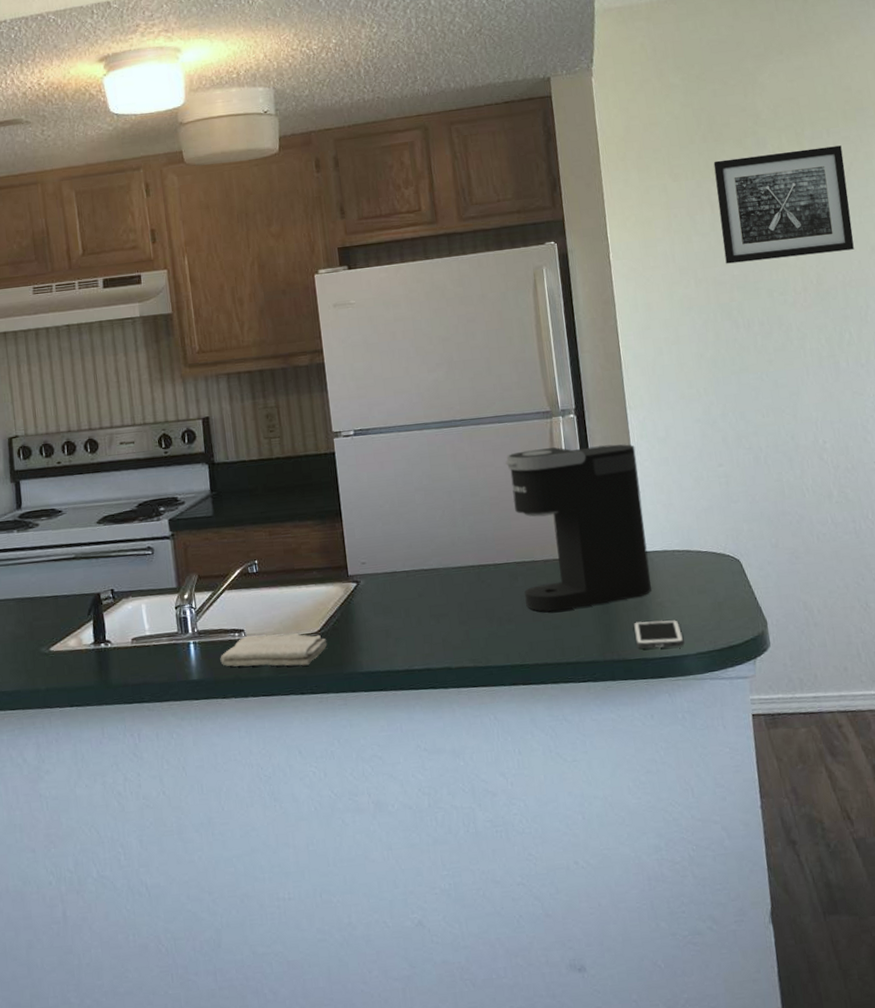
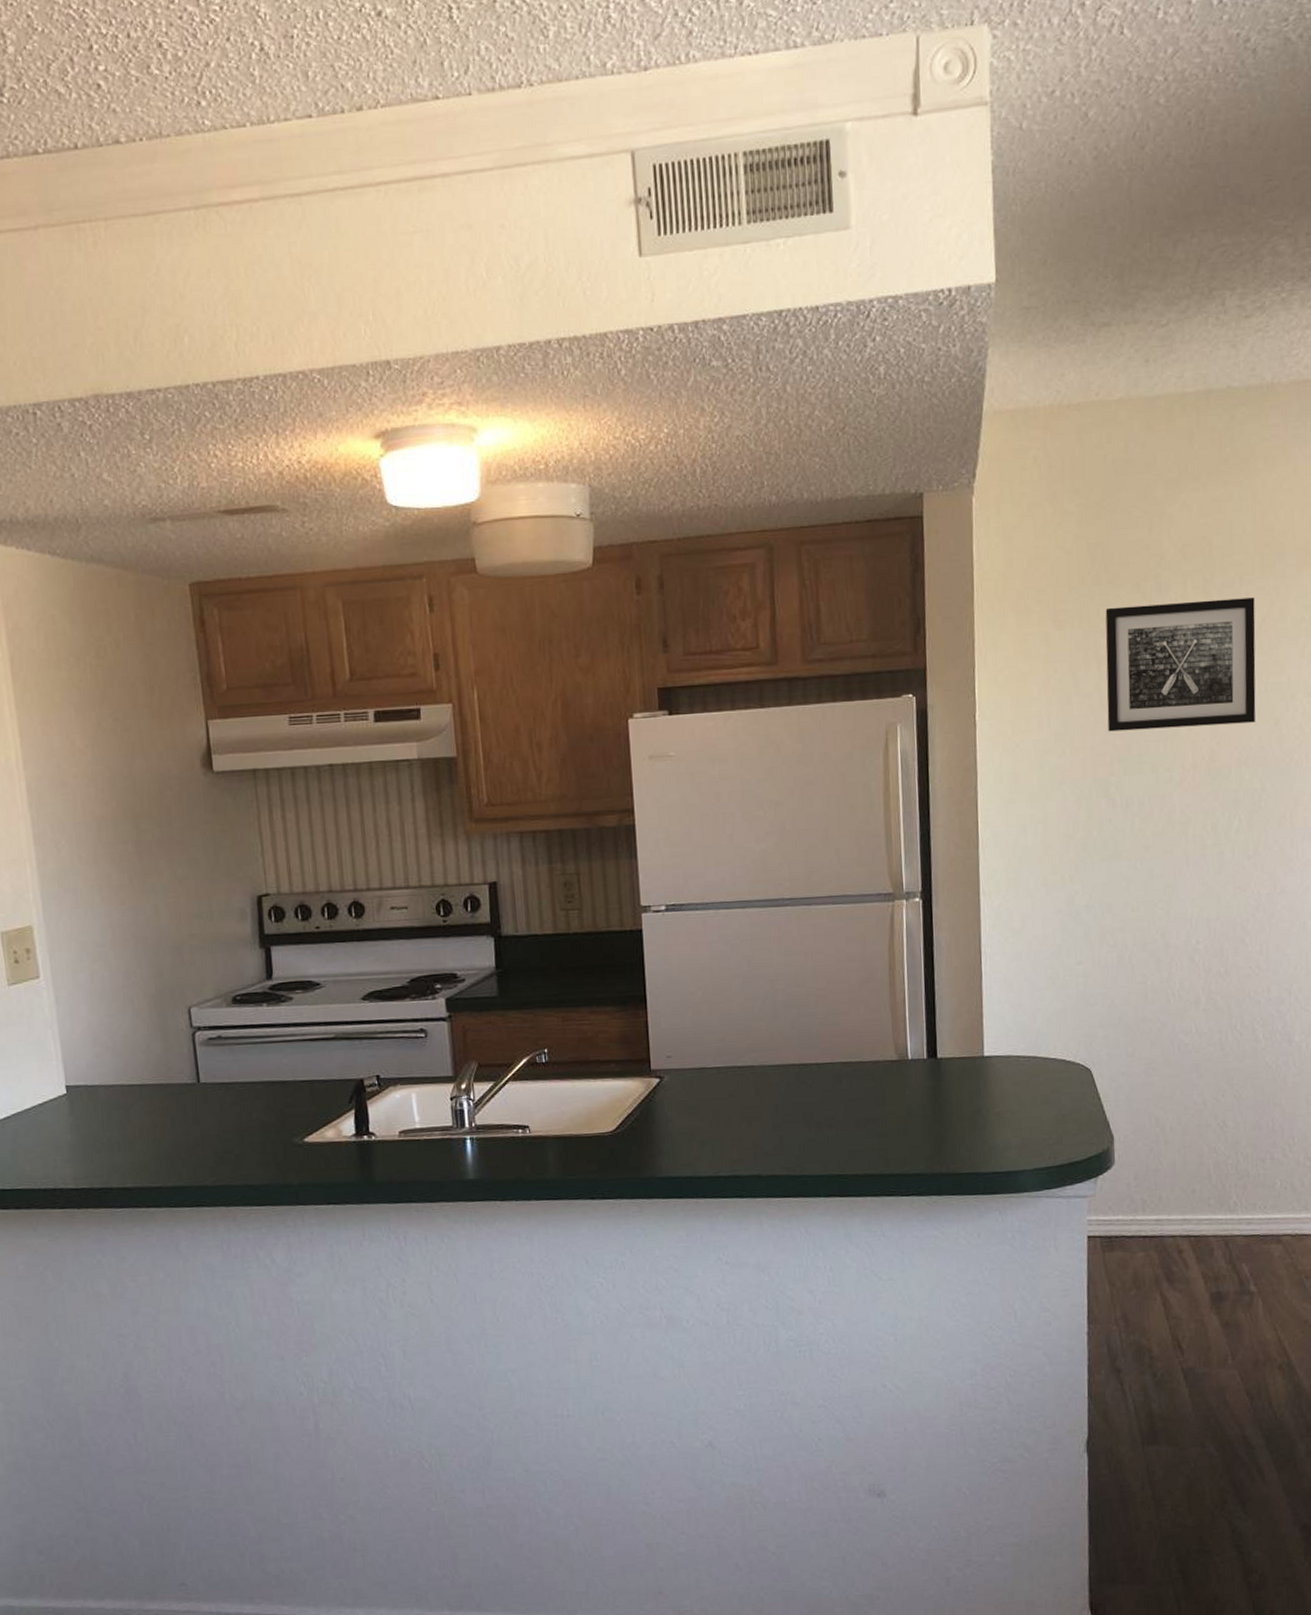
washcloth: present [220,632,328,667] -> none [500,1131,623,1168]
coffee maker: present [505,444,651,612] -> none [838,934,991,1119]
cell phone: present [633,619,685,649] -> none [966,1131,1021,1162]

